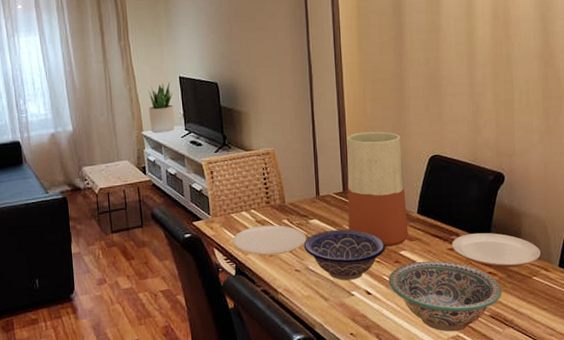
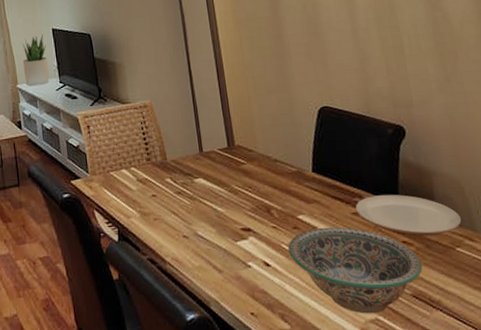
plate: present [233,225,307,256] -> none [113,184,193,219]
decorative bowl: present [303,229,386,281] -> none [190,189,282,249]
vase: present [346,131,409,247] -> none [227,81,305,211]

